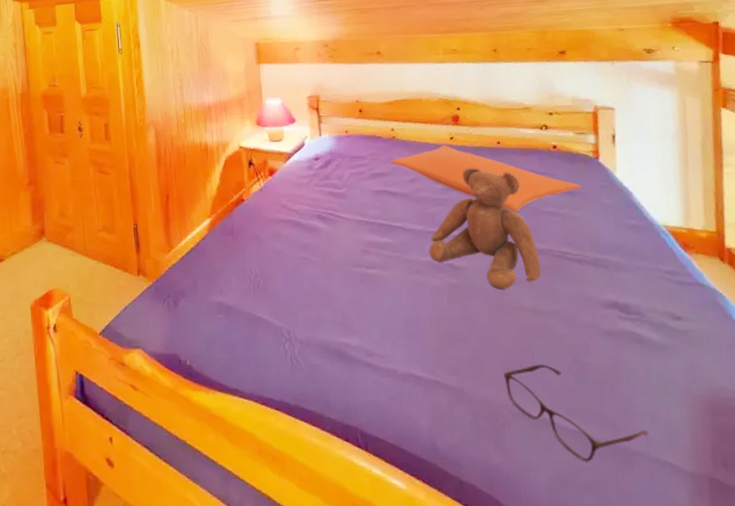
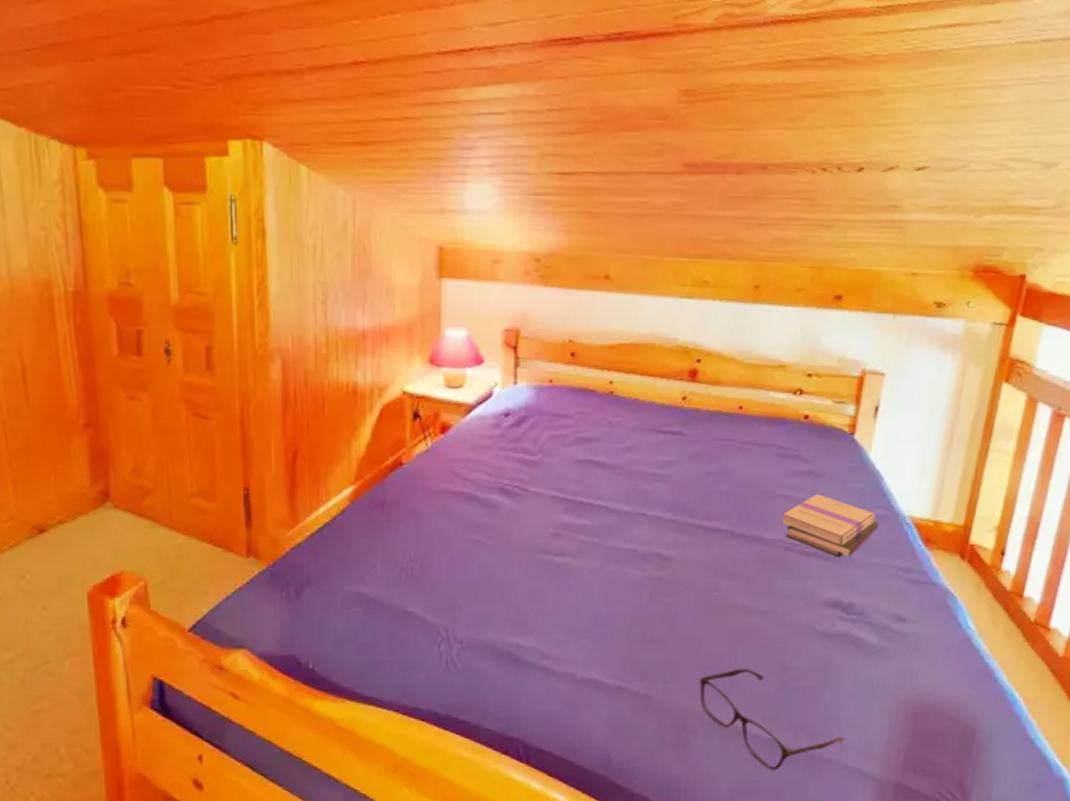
pillow: present [391,145,581,212] -> none [604,407,827,494]
teddy bear: present [428,168,542,289] -> none [634,438,765,584]
books: none [550,209,638,263] -> present [782,494,880,558]

